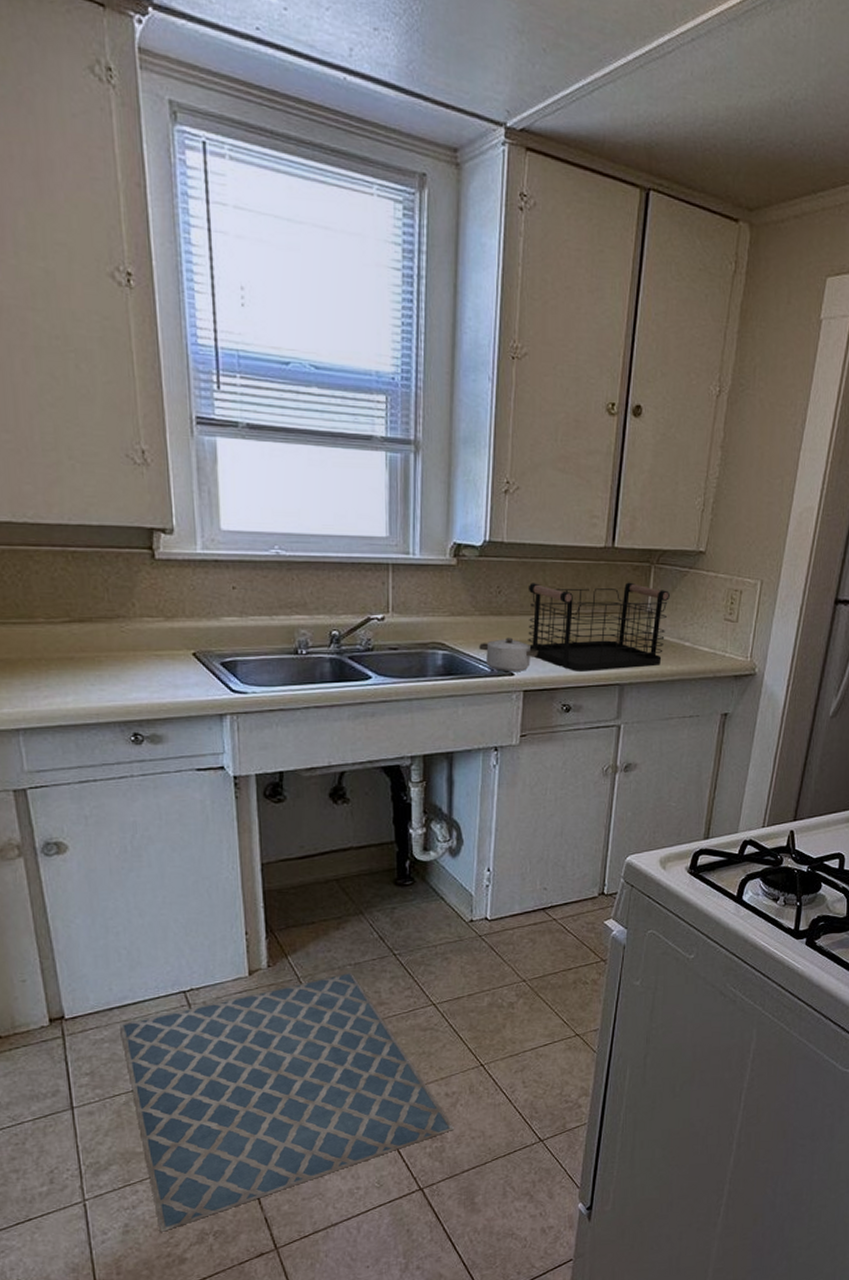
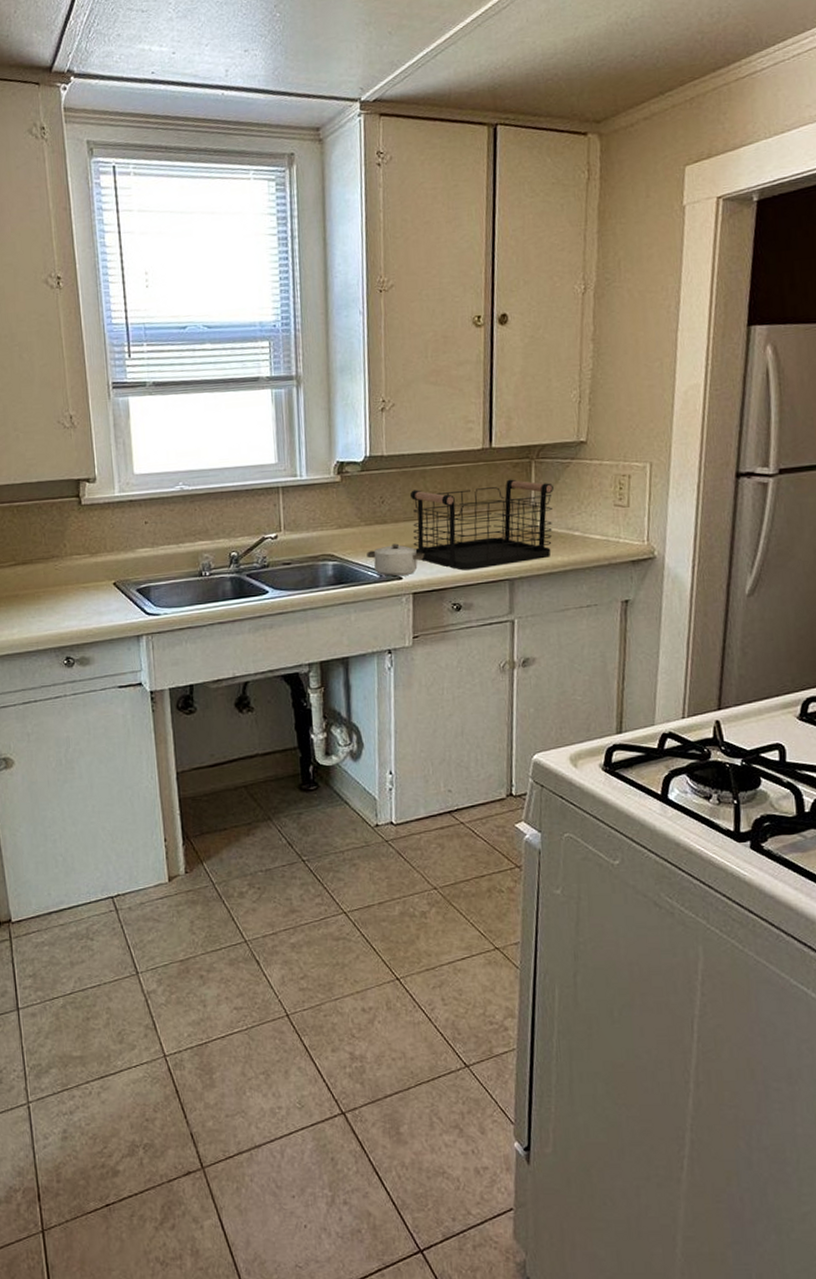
bath mat: present [120,972,455,1232] -> none [57,878,374,1141]

